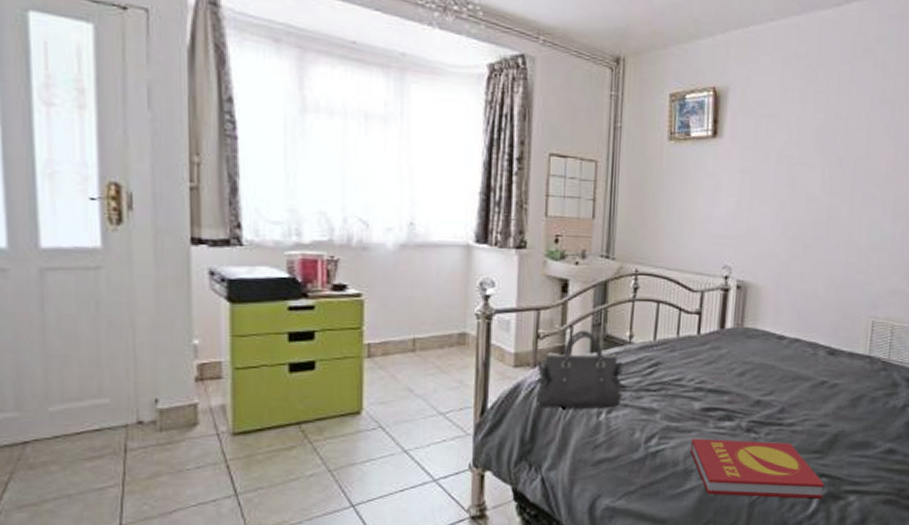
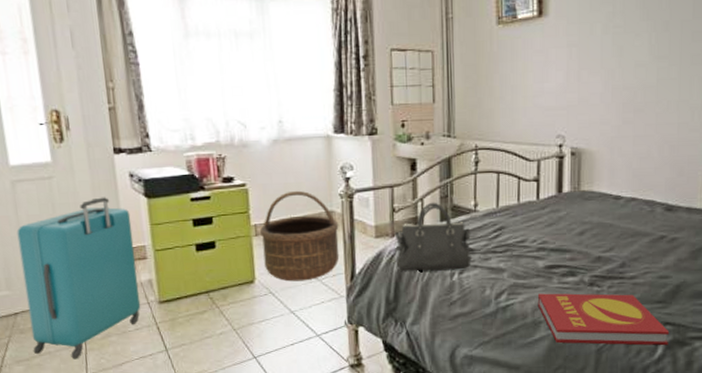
suitcase: none [39,297,207,505] -> present [17,197,141,360]
basket: none [373,306,472,414] -> present [259,190,340,282]

